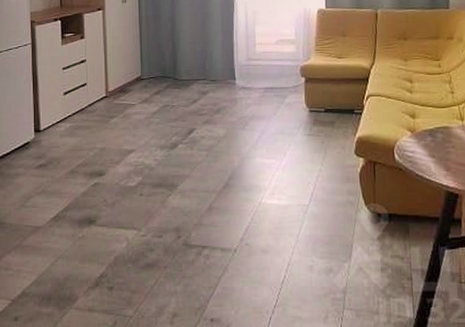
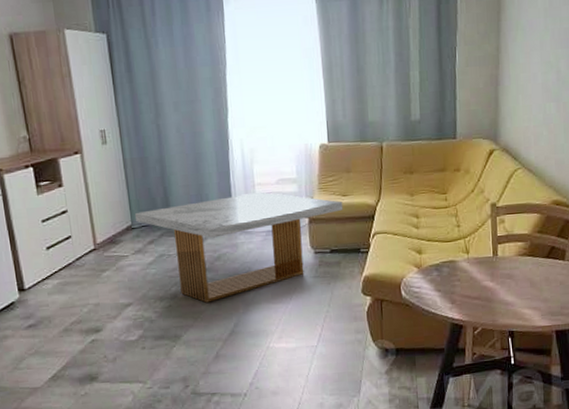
coffee table: none [144,51,339,154] -> present [134,192,343,303]

